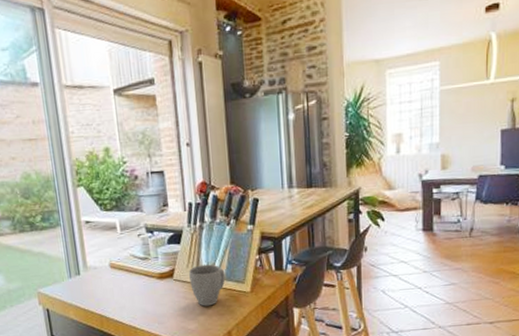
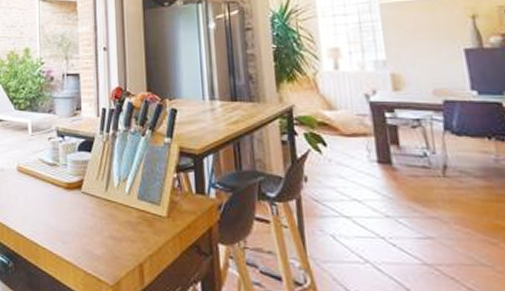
mug: present [189,264,226,306] -> none [99,178,139,229]

